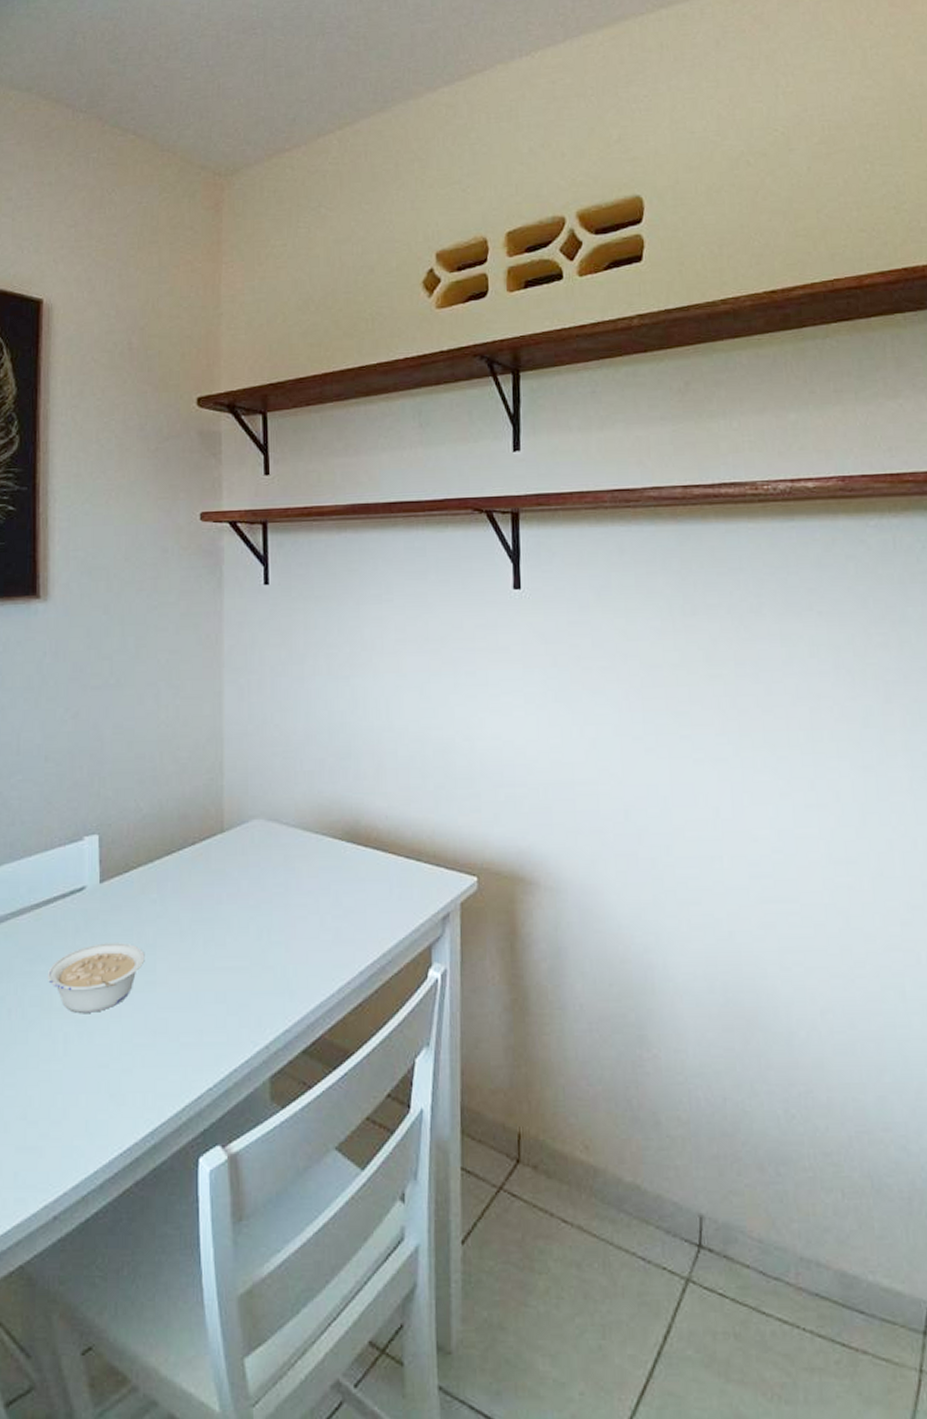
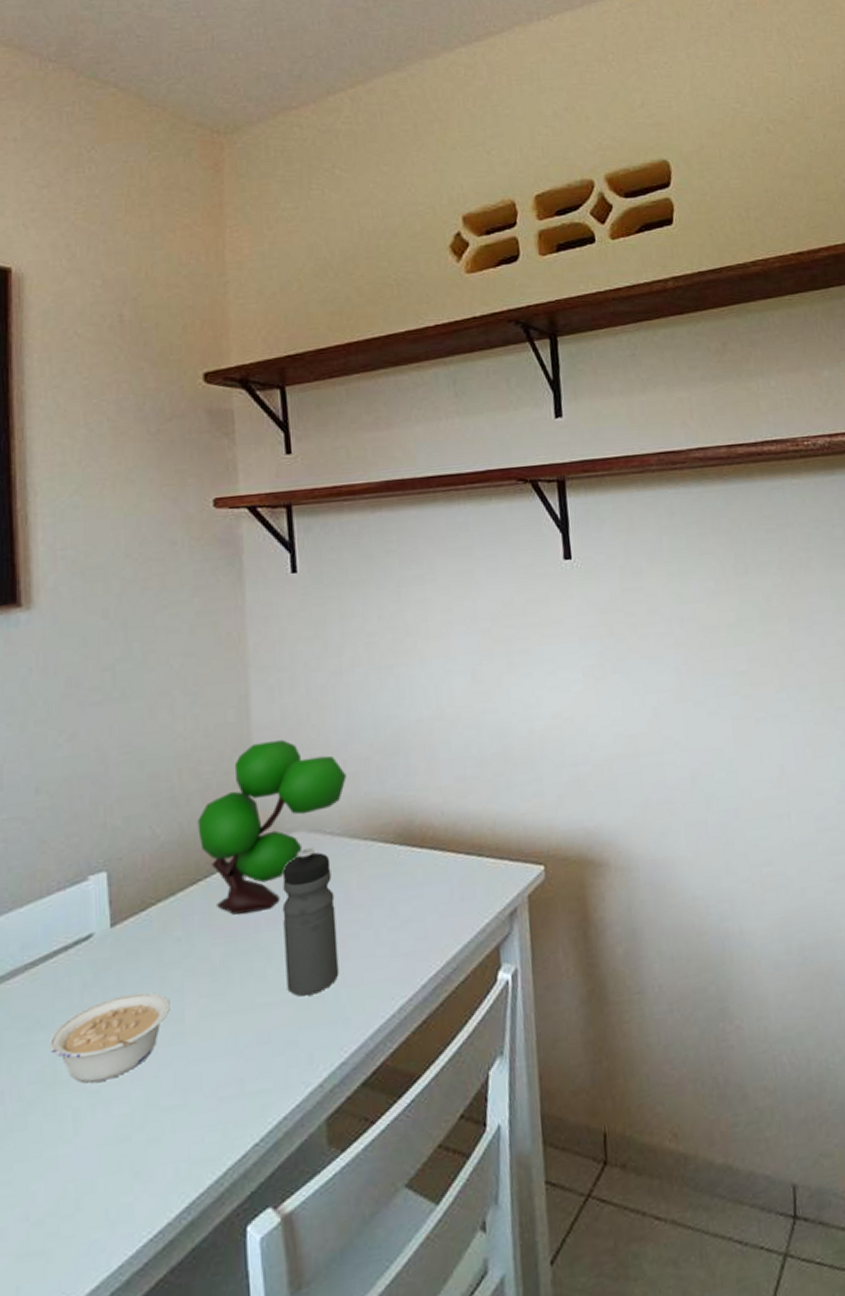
plant: none [174,735,303,886] -> present [197,740,347,915]
water bottle: none [242,836,288,966] -> present [282,848,339,997]

